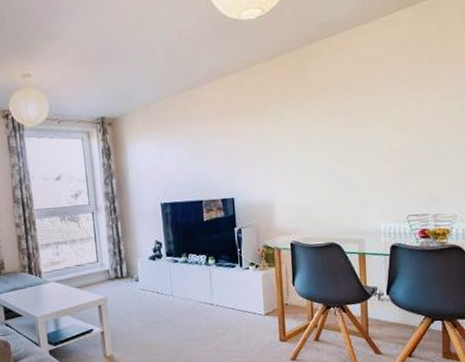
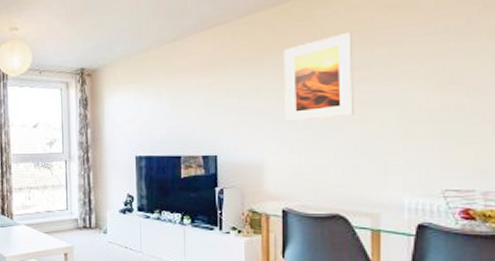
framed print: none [283,82,341,164] -> present [283,31,354,122]

